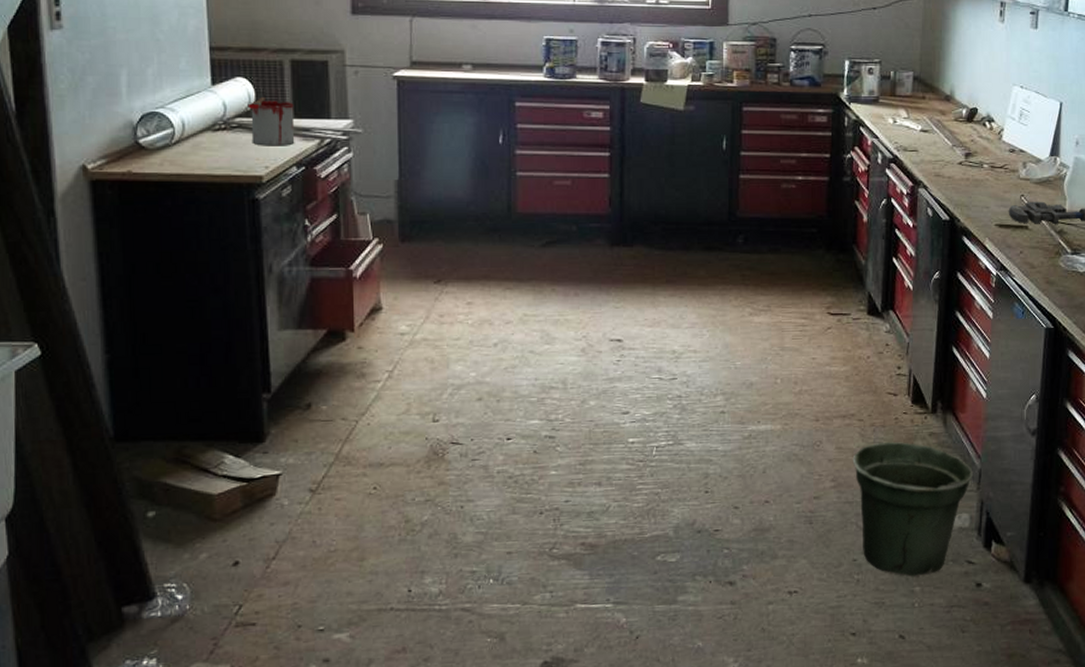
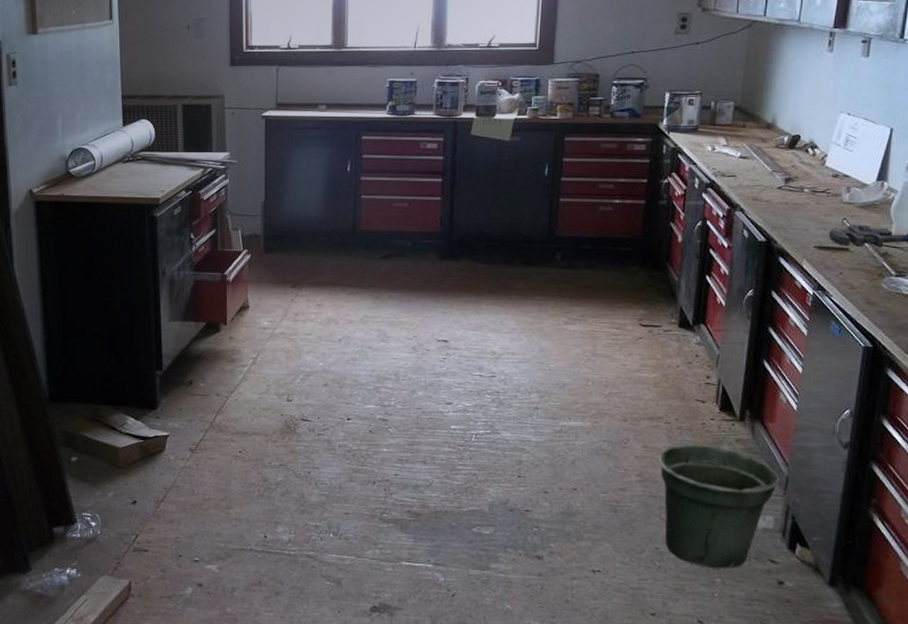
paint can: present [248,97,295,146] -> none [149,135,184,174]

